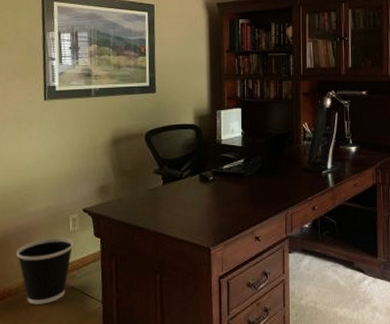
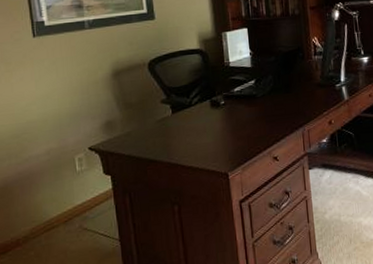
wastebasket: present [16,238,74,305] -> none [20,179,83,252]

